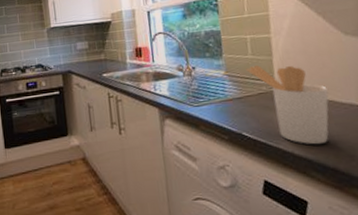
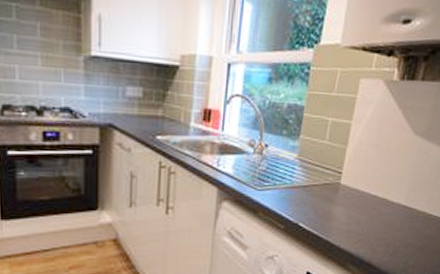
utensil holder: present [246,65,329,145] -> none [319,153,385,240]

